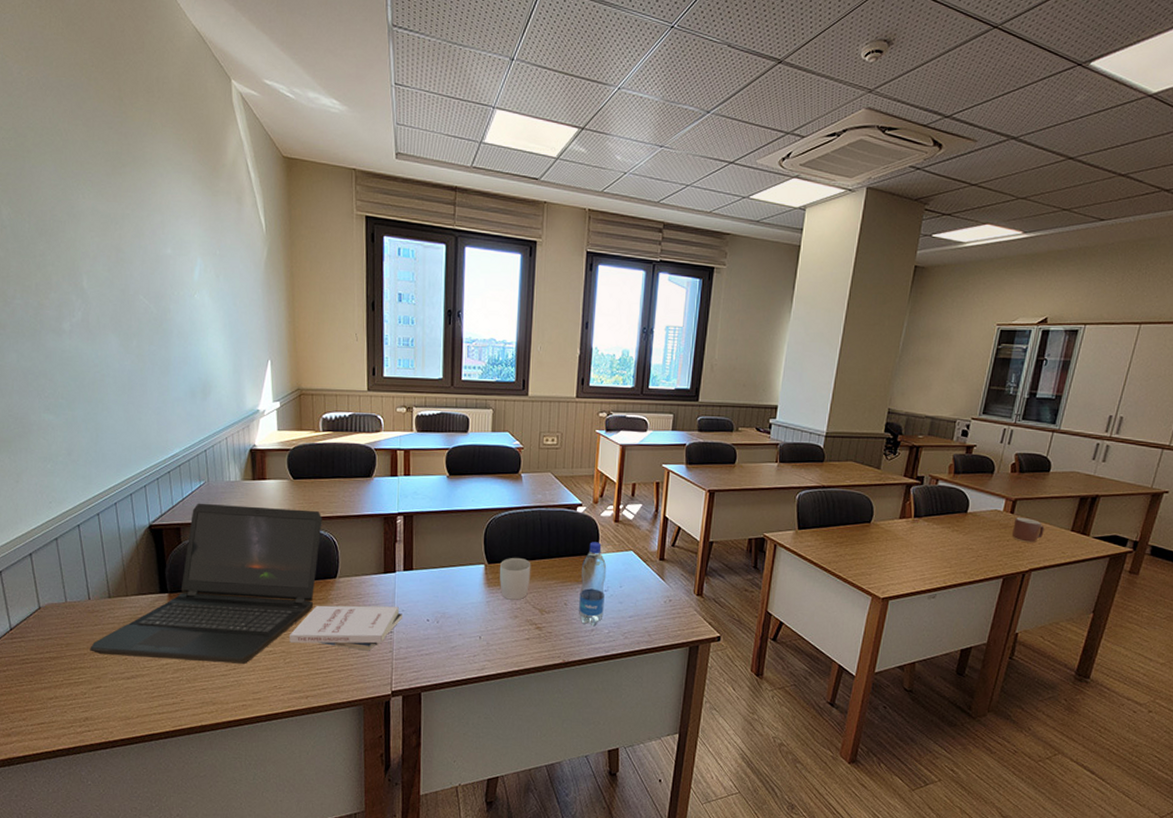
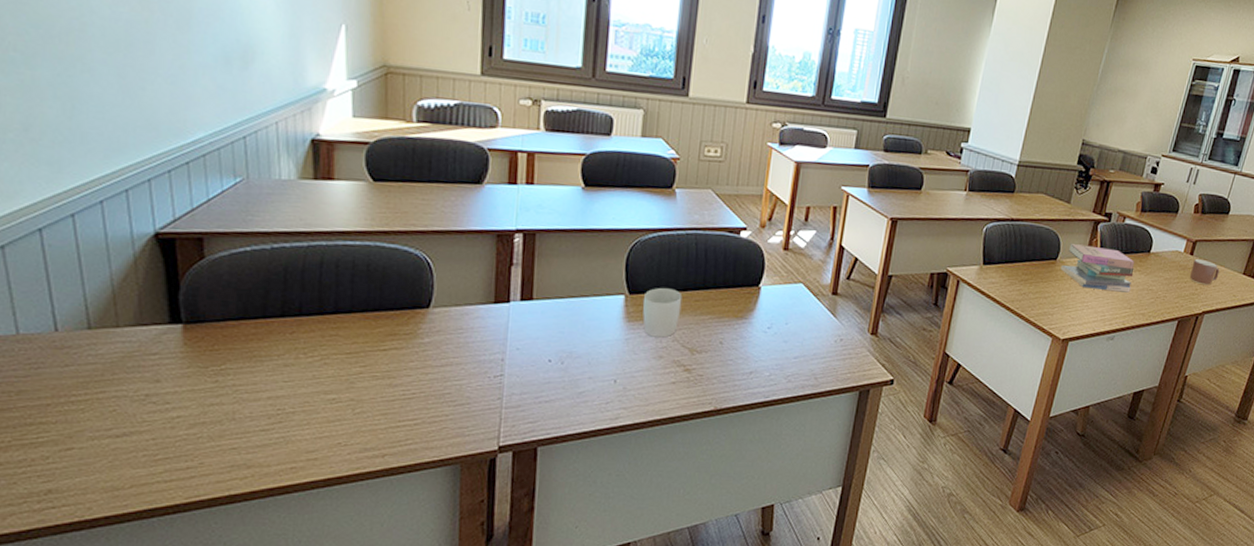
laptop computer: present [90,503,323,664] -> none [56,206,413,415]
books: present [288,605,403,651] -> none [360,341,518,398]
bottle: present [579,542,607,627] -> none [736,272,772,369]
books: none [875,507,952,552] -> present [1060,244,1135,293]

